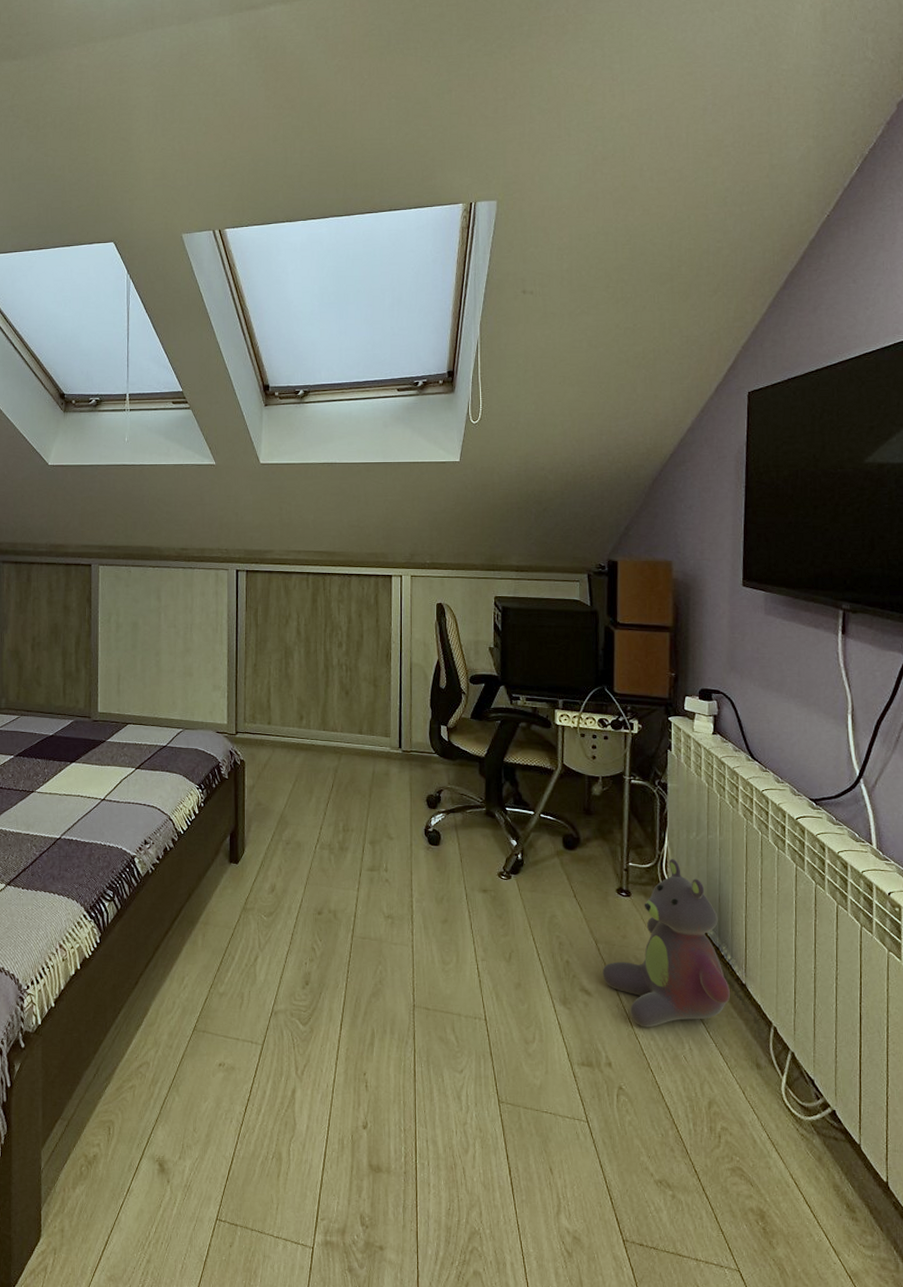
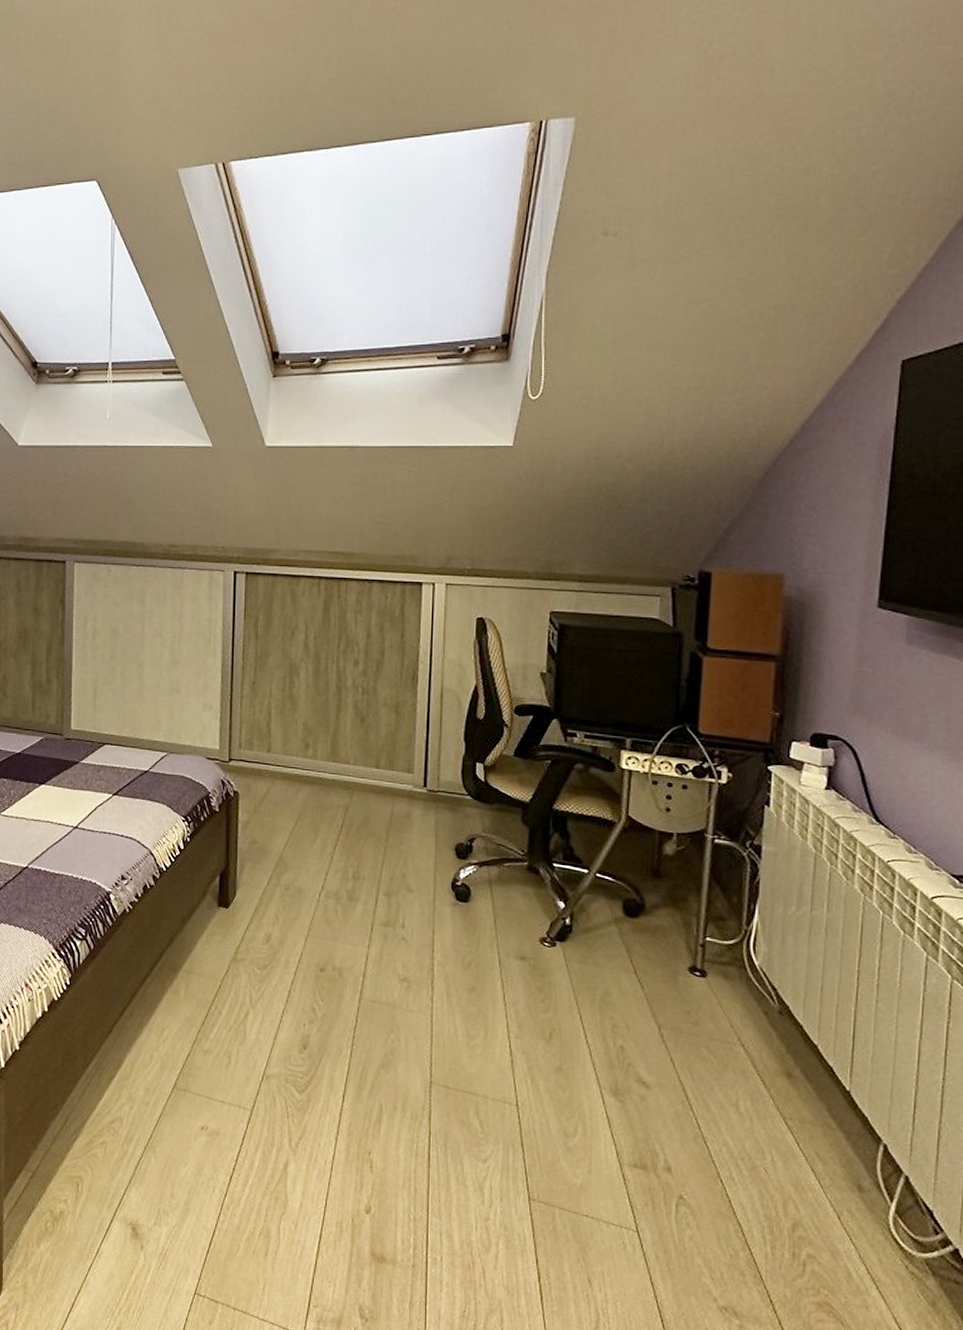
stuffed bear: present [602,859,731,1028] -> none [665,936,830,1132]

